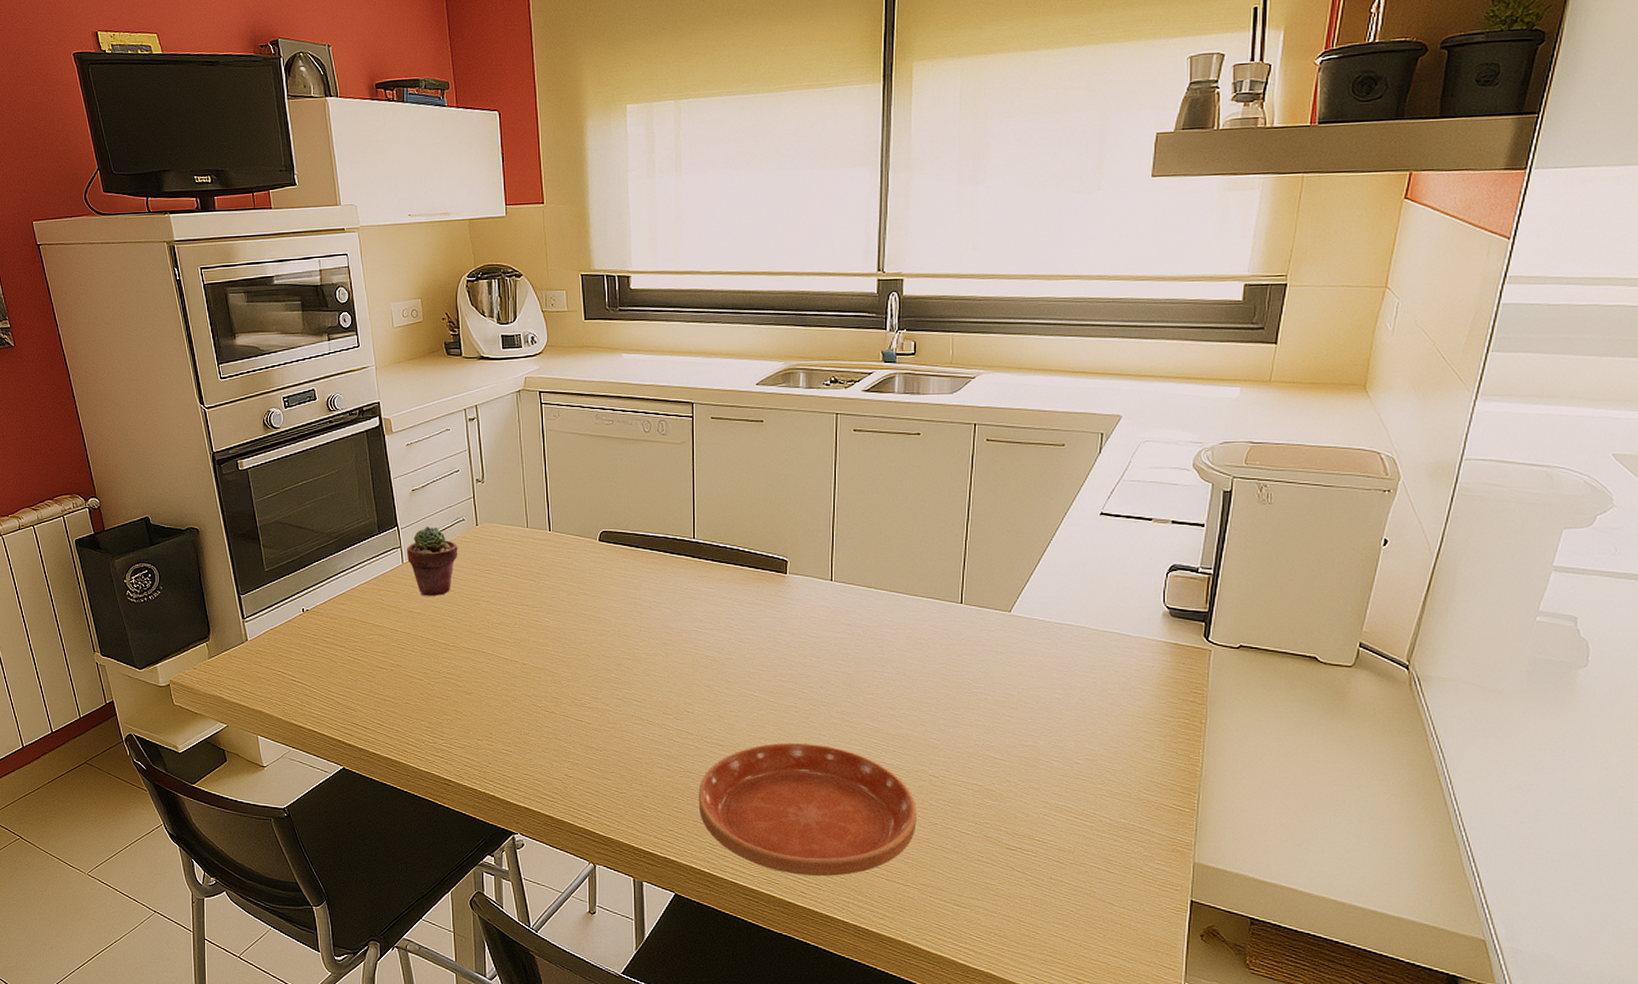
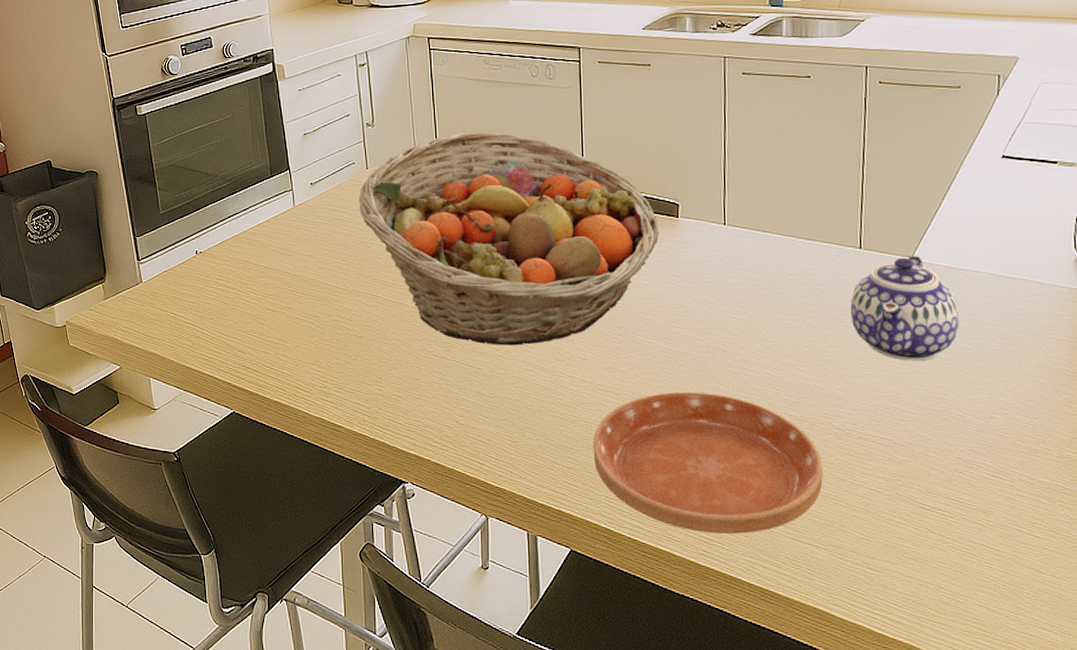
potted succulent: present [407,526,458,596] -> none [299,170,349,239]
fruit basket: none [468,489,767,700] -> present [358,133,659,346]
teapot: none [949,609,1051,711] -> present [850,255,959,362]

